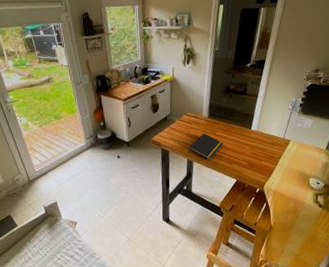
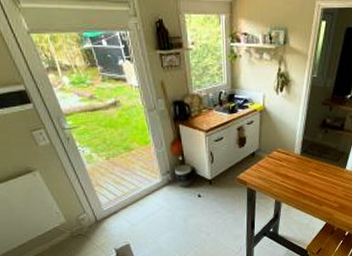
notepad: present [189,133,224,160] -> none [277,172,315,202]

